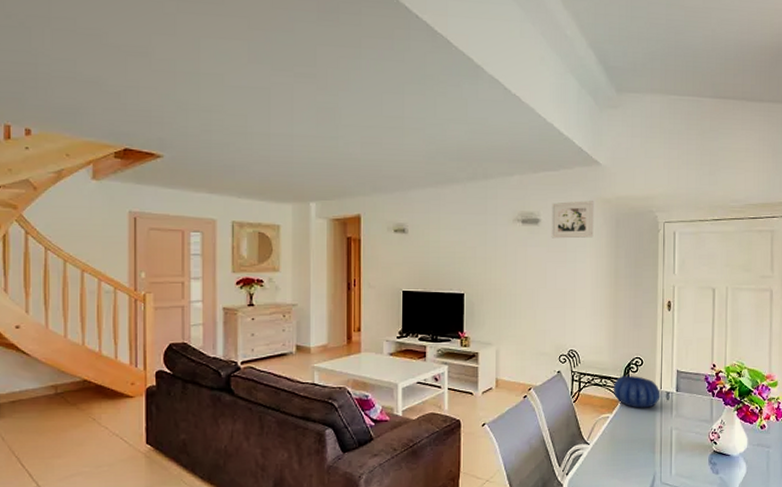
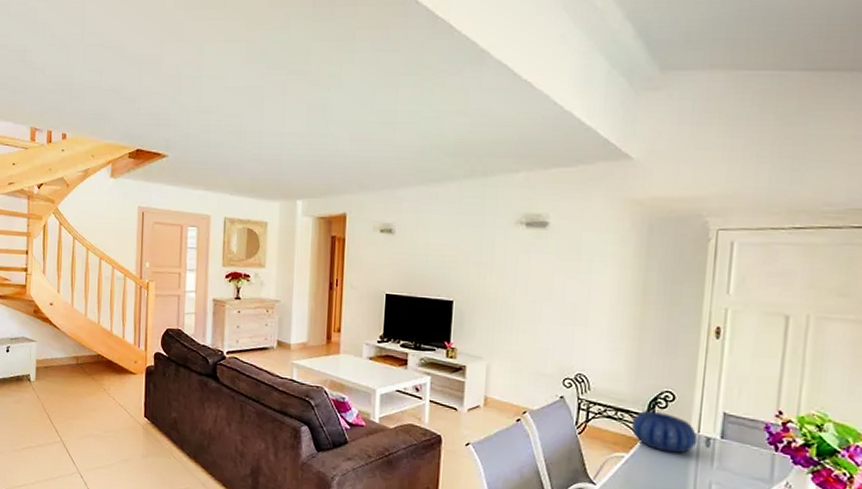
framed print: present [551,201,594,239] -> none [561,201,621,246]

